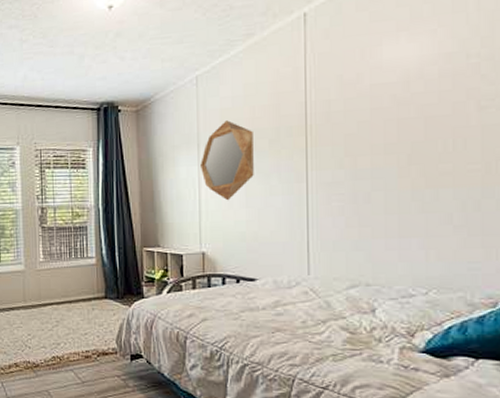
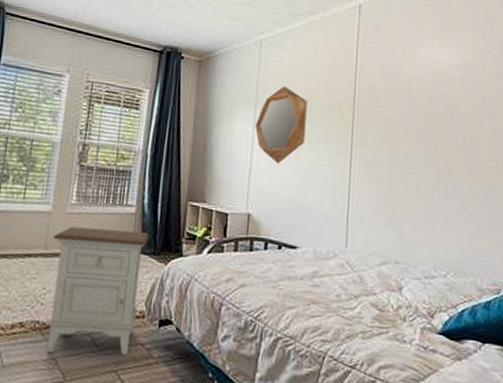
nightstand: none [30,280,111,386] -> present [46,226,149,356]

